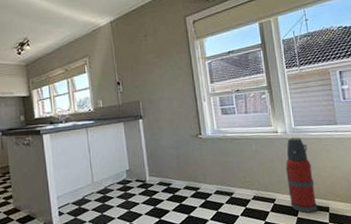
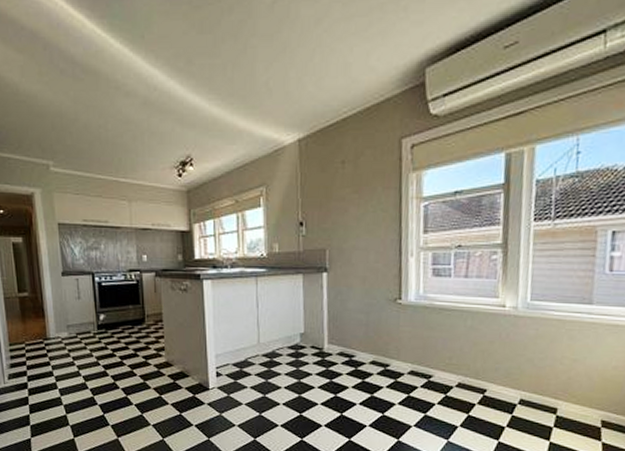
fire extinguisher: present [286,137,318,213] -> none [505,315,544,413]

